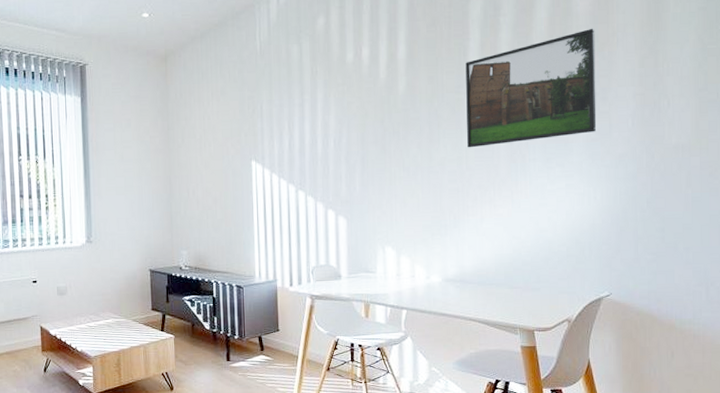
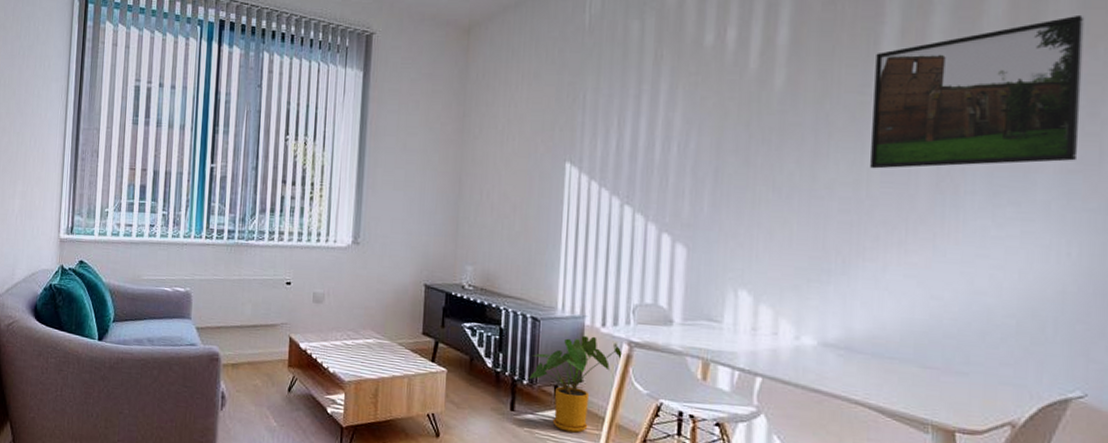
house plant: none [238,295,308,371] -> present [528,335,624,433]

